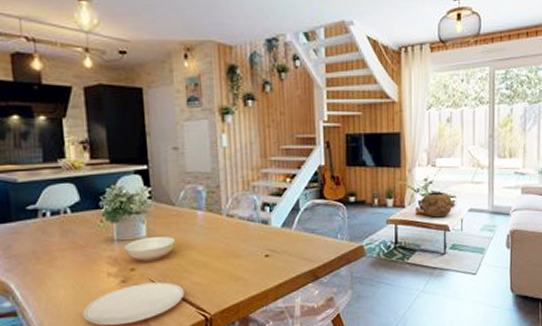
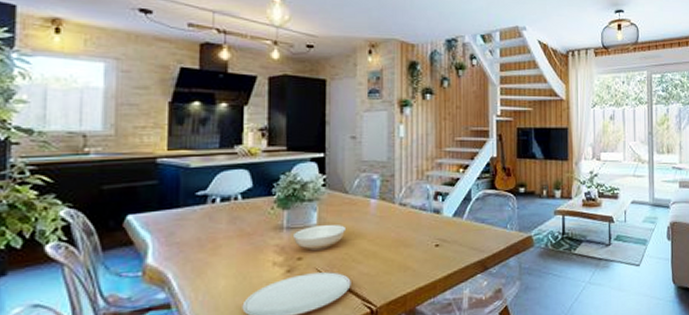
decorative bowl: present [421,191,452,218] -> none [587,184,616,209]

